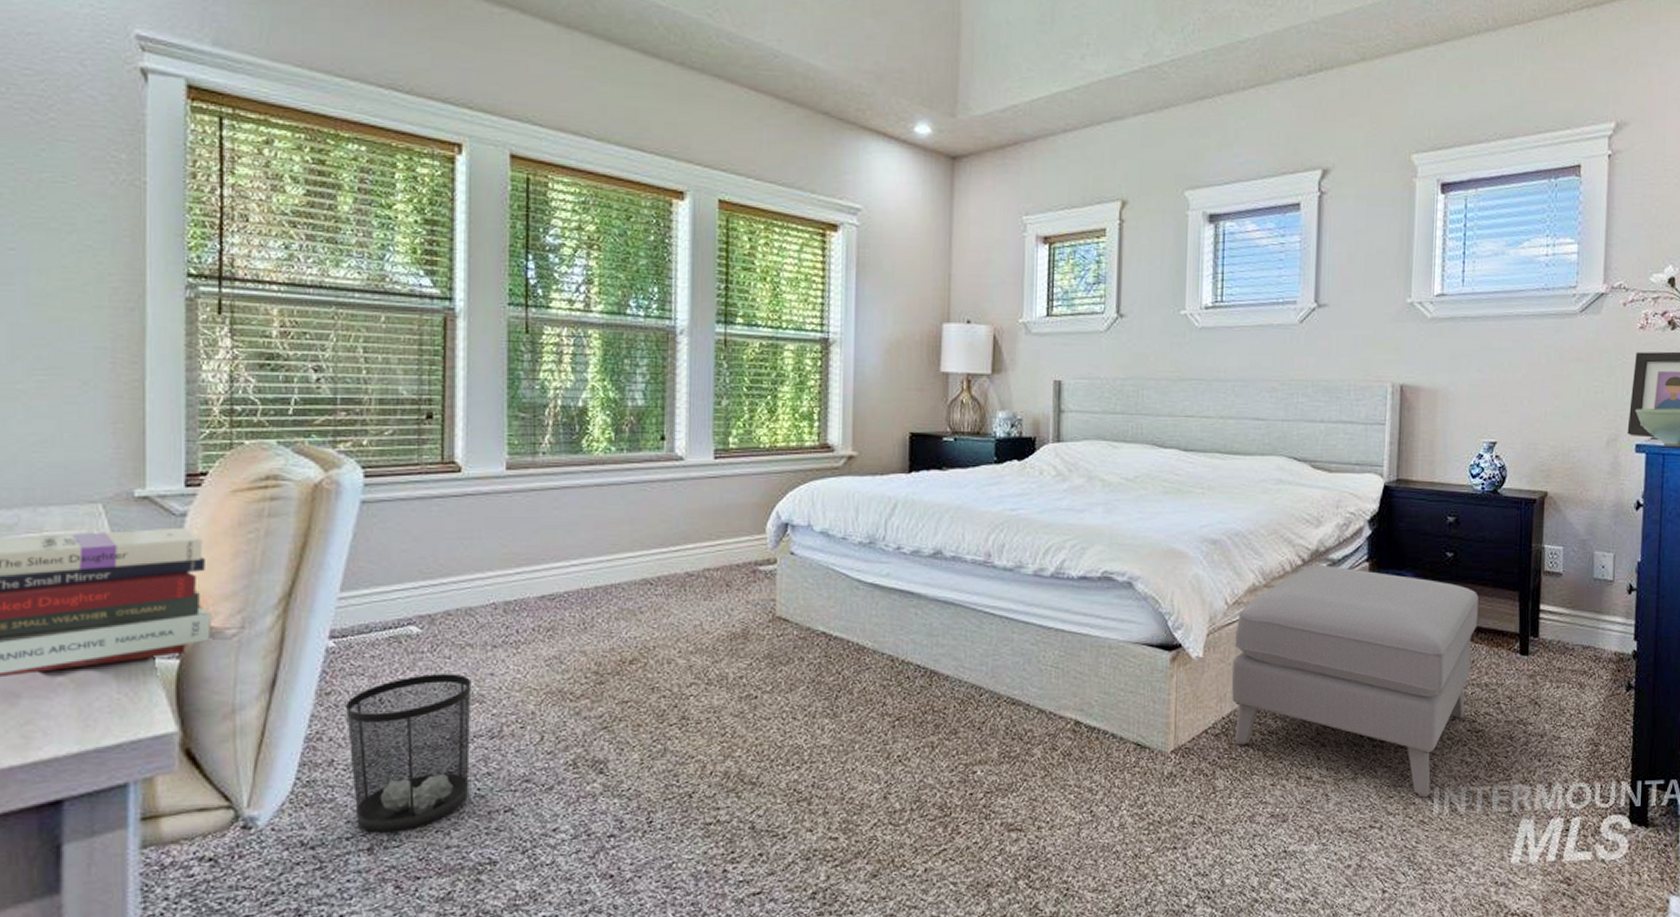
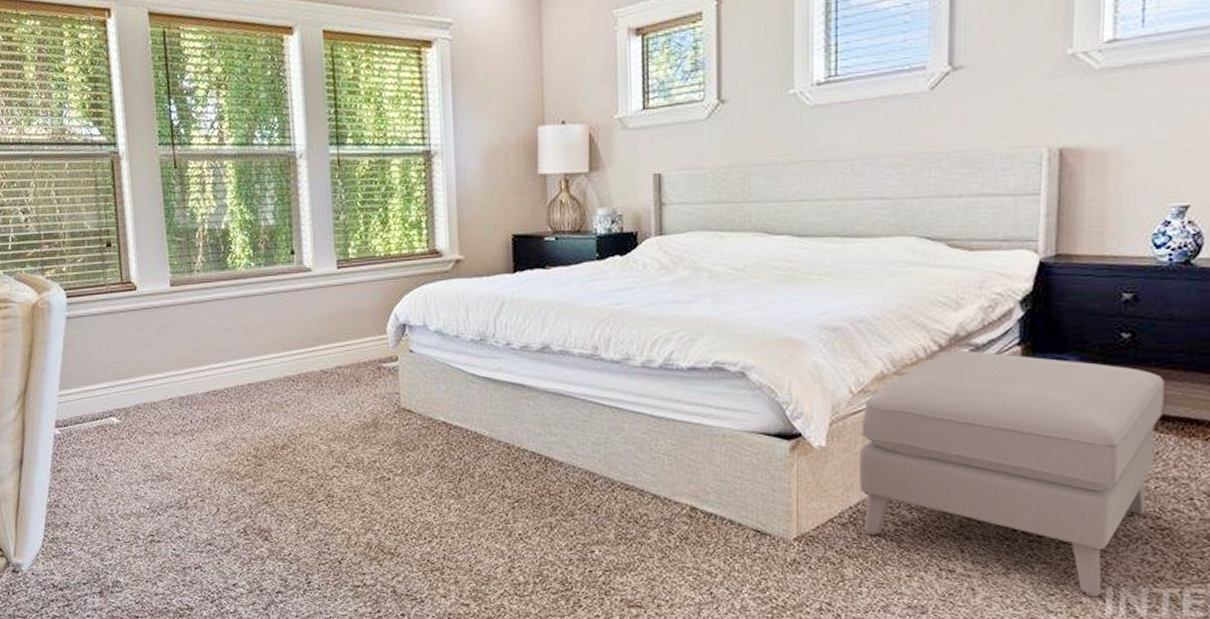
waste bin: present [344,674,472,833] -> none [71,456,167,580]

